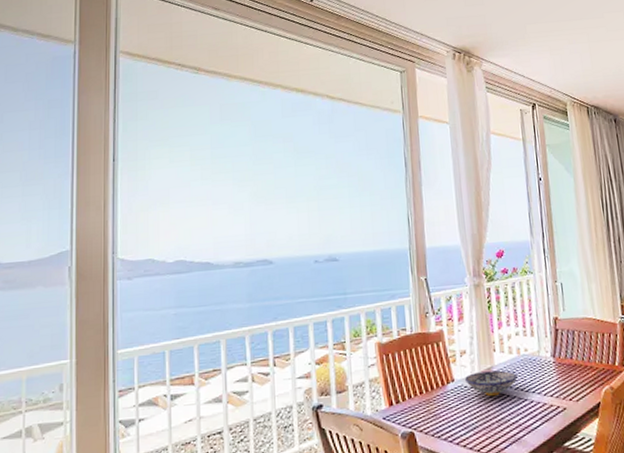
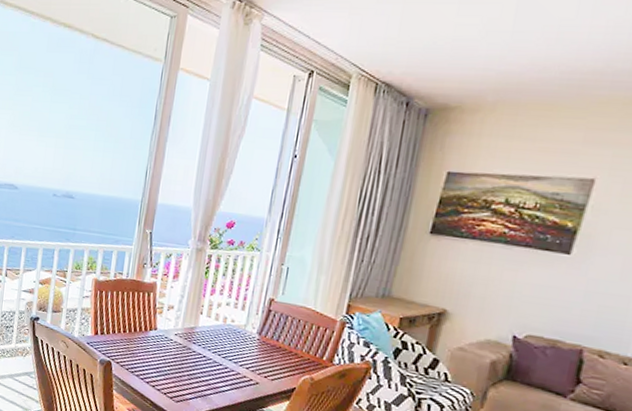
bowl: present [465,370,518,397] -> none [167,327,218,354]

